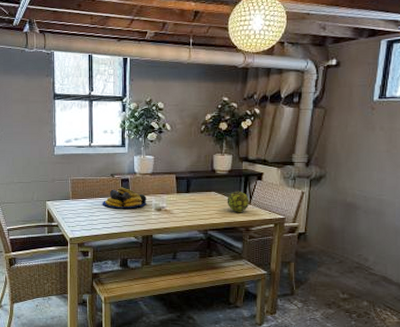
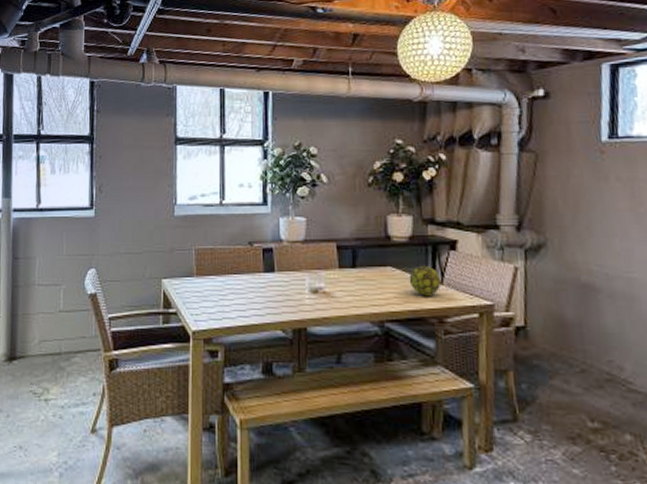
fruit bowl: present [102,187,147,209] -> none [237,259,298,290]

